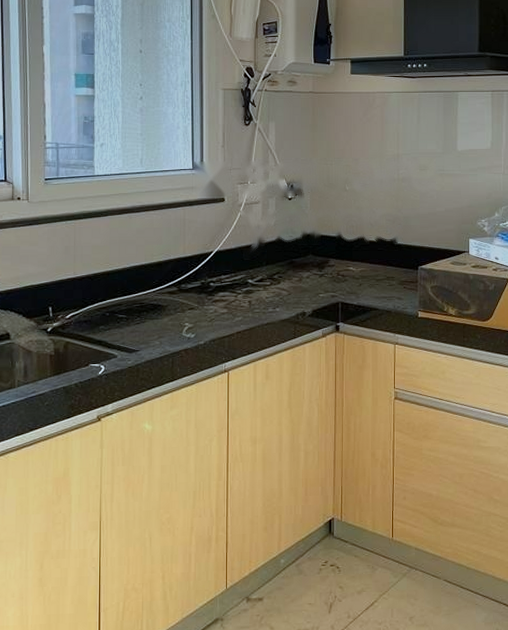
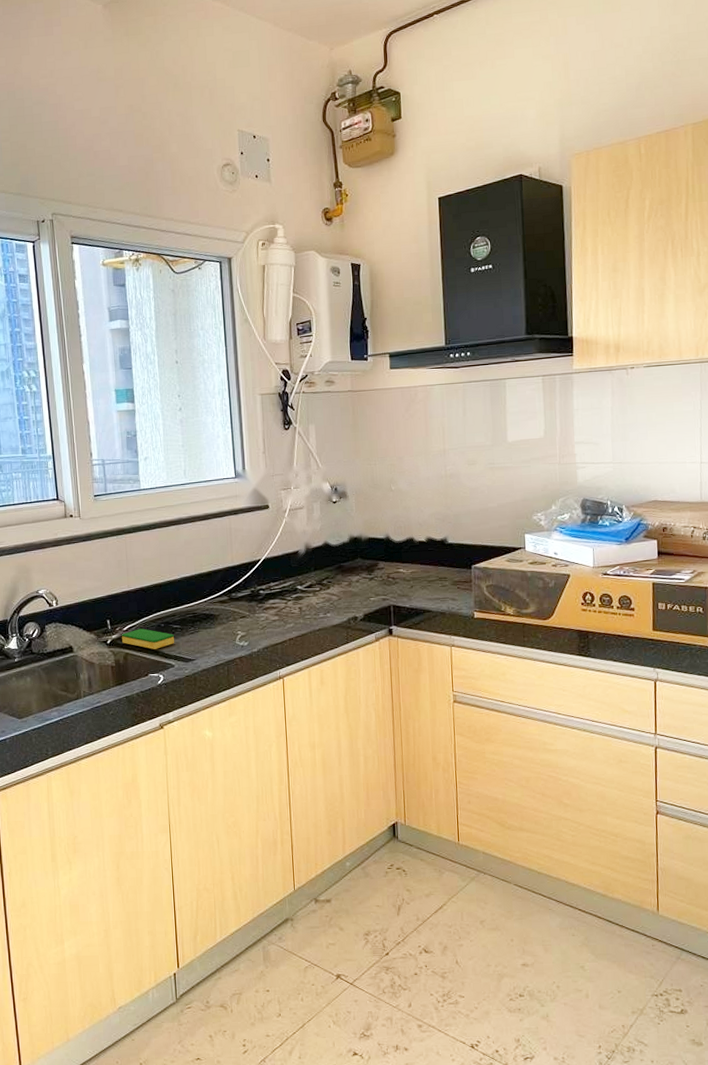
dish sponge: none [64,317,119,339] -> present [122,628,174,649]

